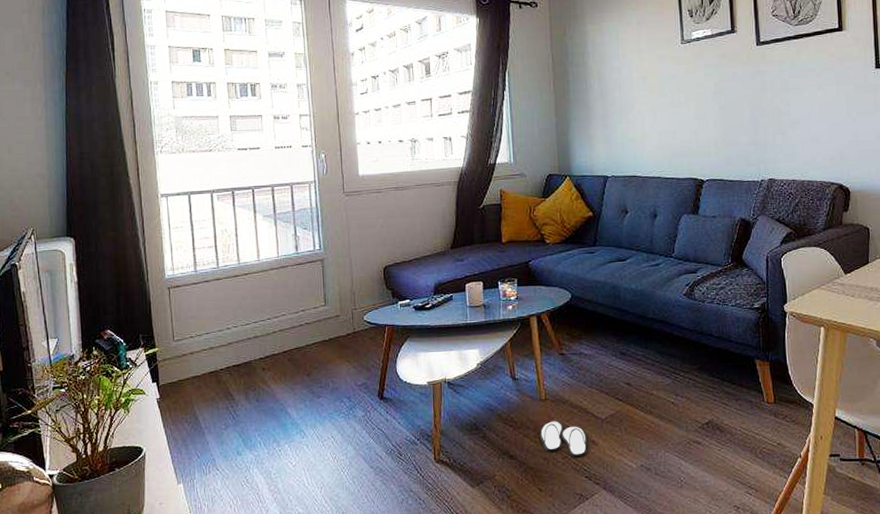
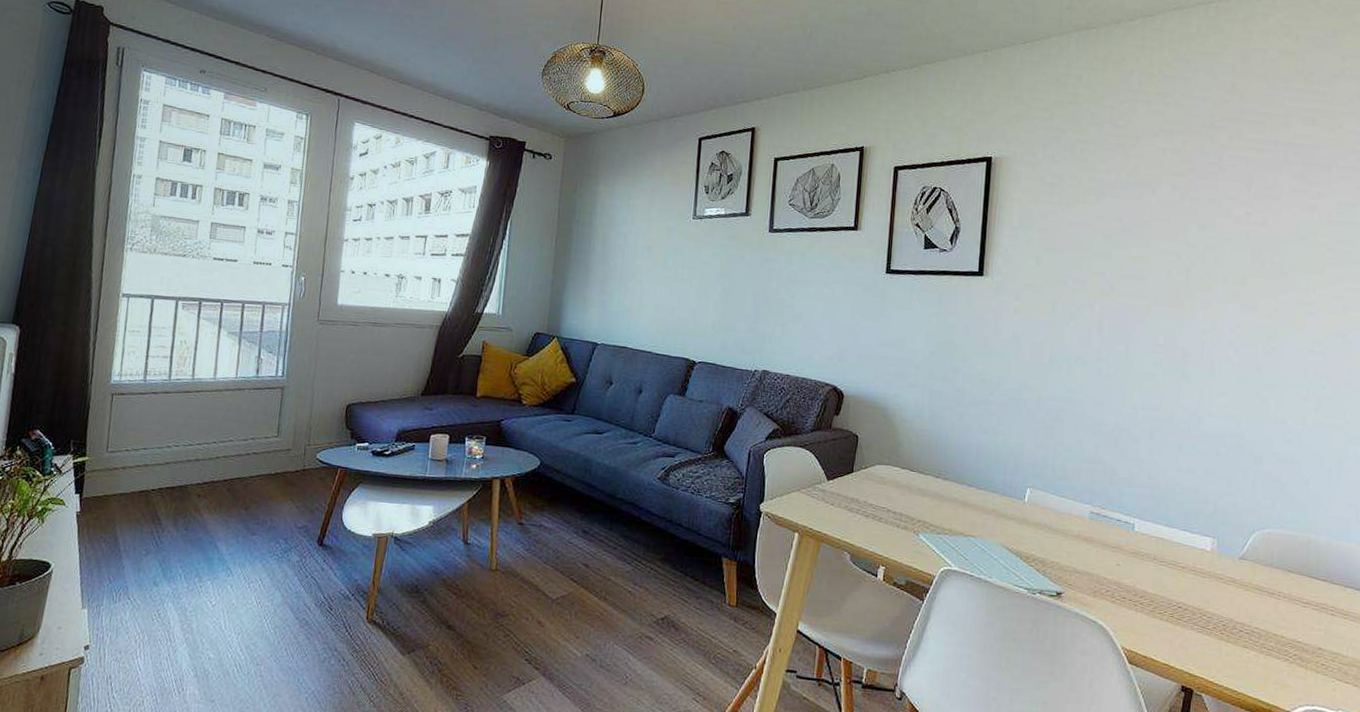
slippers: present [539,421,588,458] -> none [483,594,534,638]

